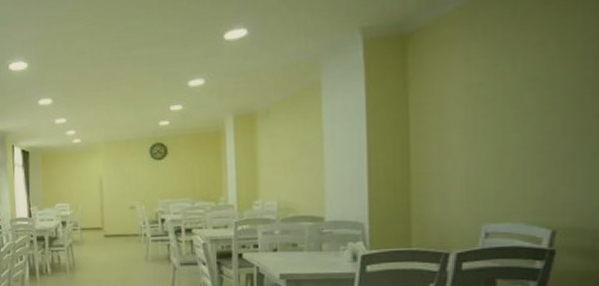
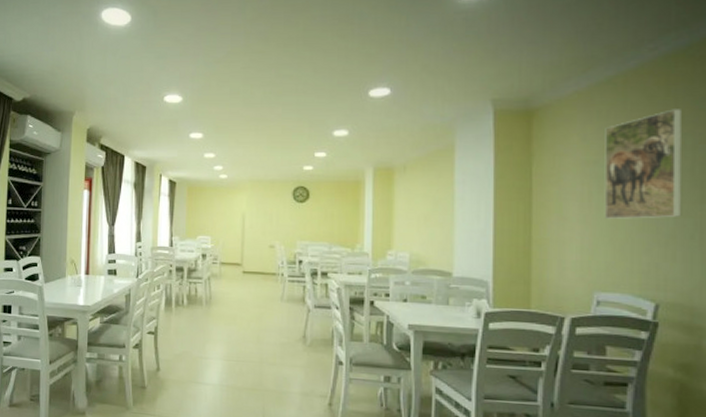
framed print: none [491,13,583,144] -> present [604,109,682,219]

